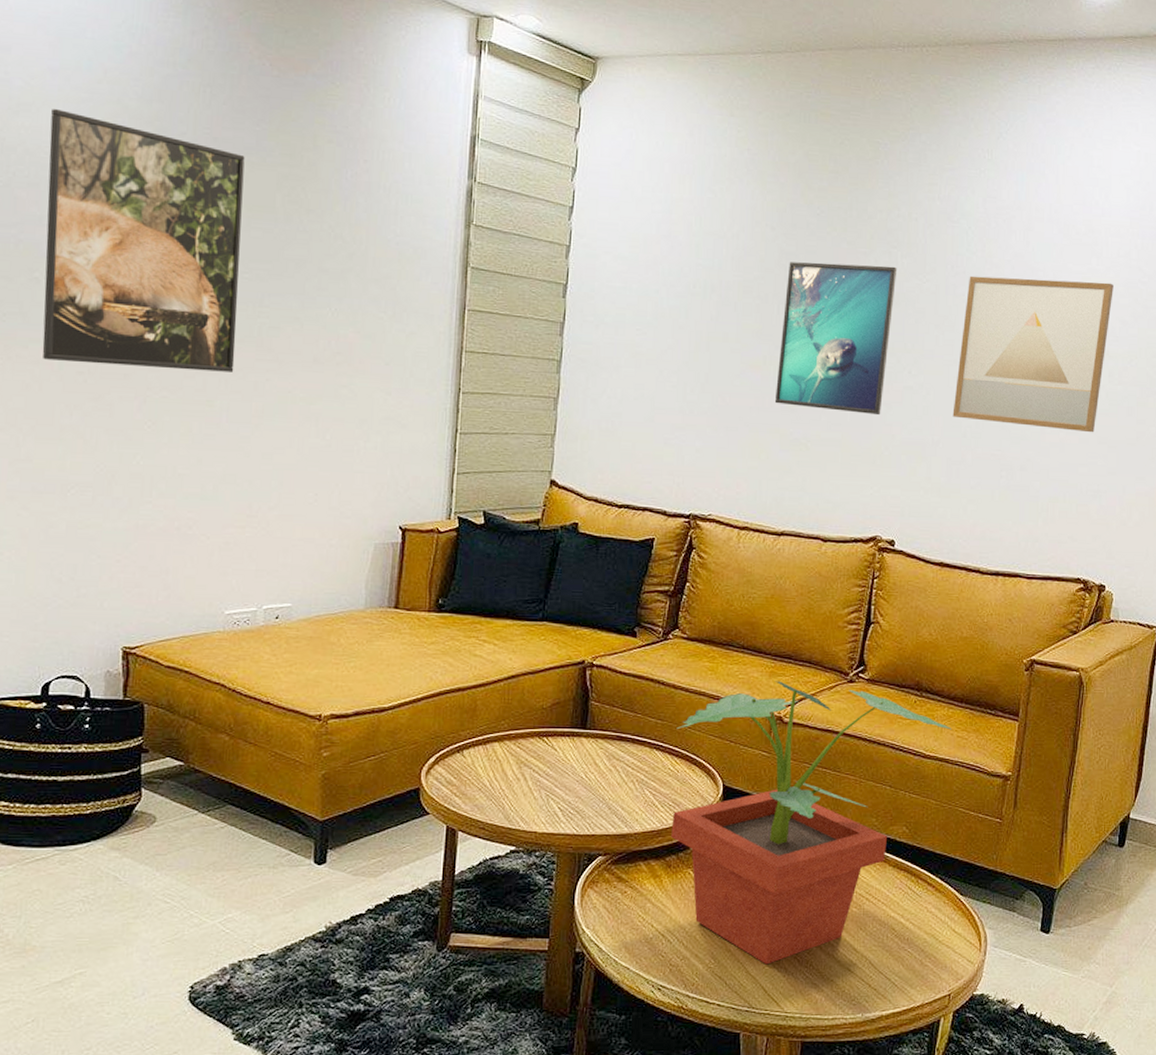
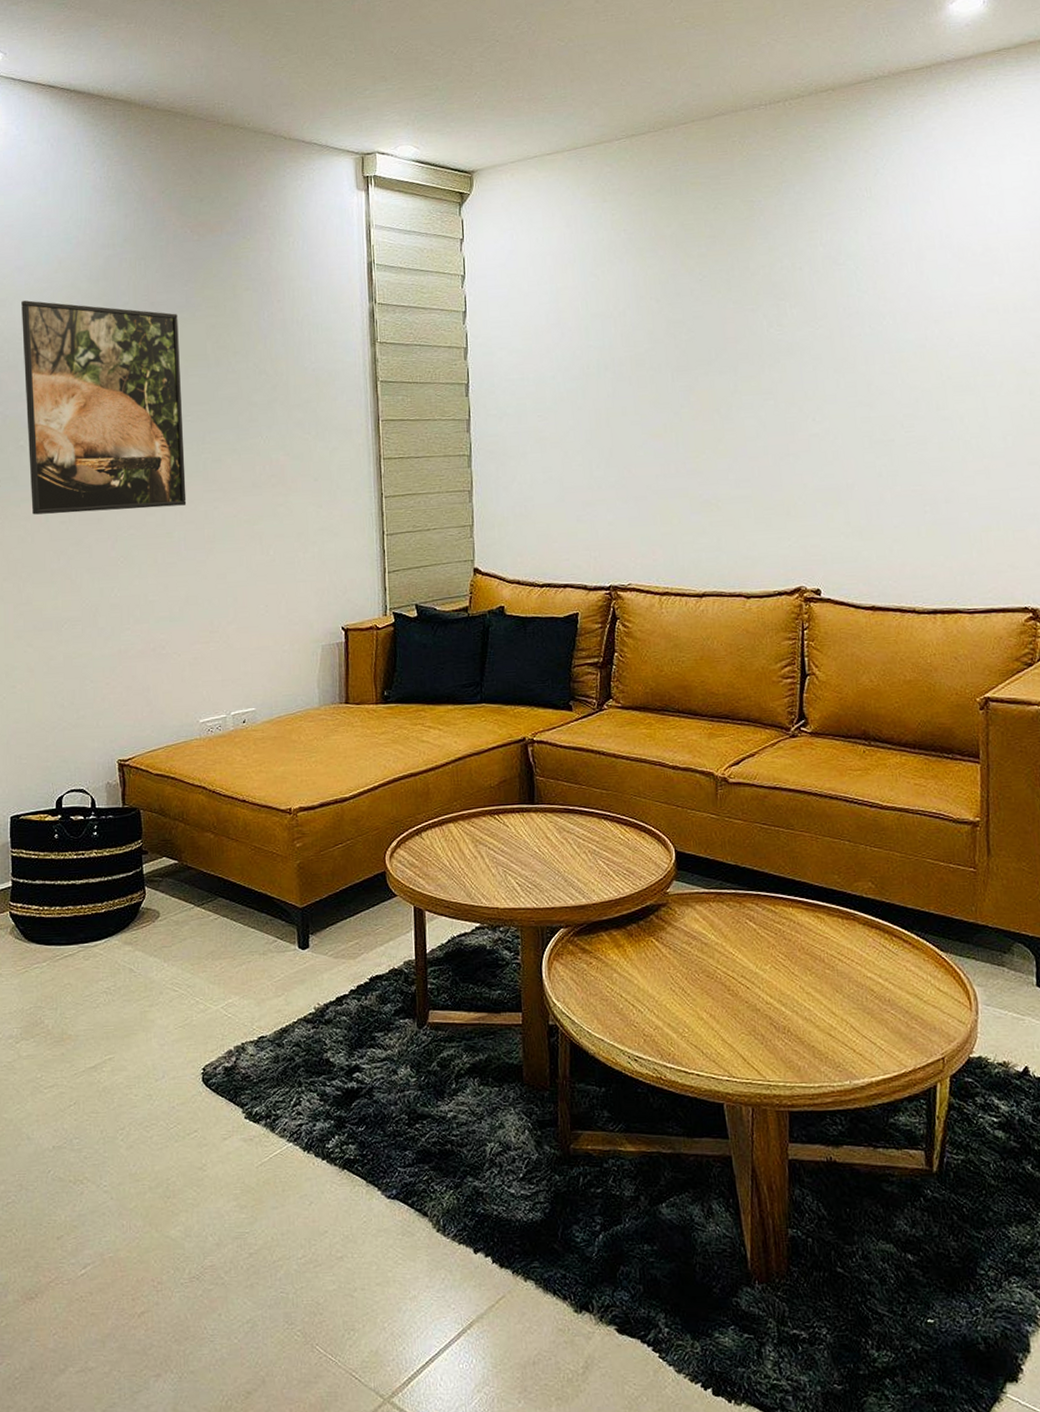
potted plant: present [671,681,953,965] -> none [622,742,909,1032]
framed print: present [774,262,897,416] -> none [677,318,790,469]
wall art: present [952,275,1114,433] -> none [863,299,1023,459]

